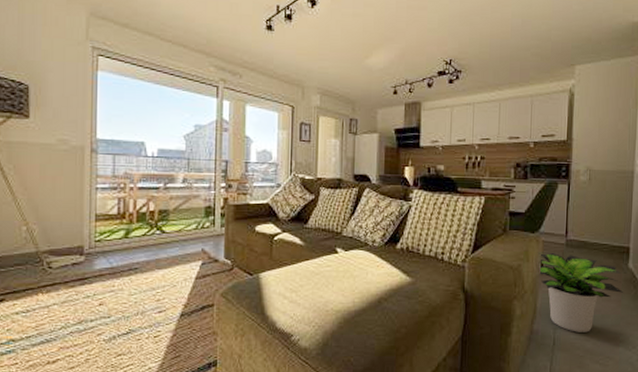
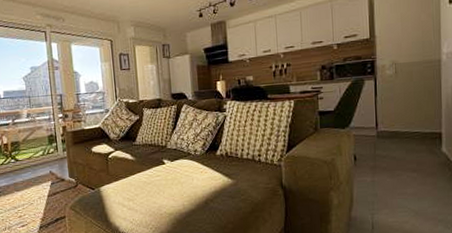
potted plant: present [538,253,624,332] -> none [351,145,439,216]

